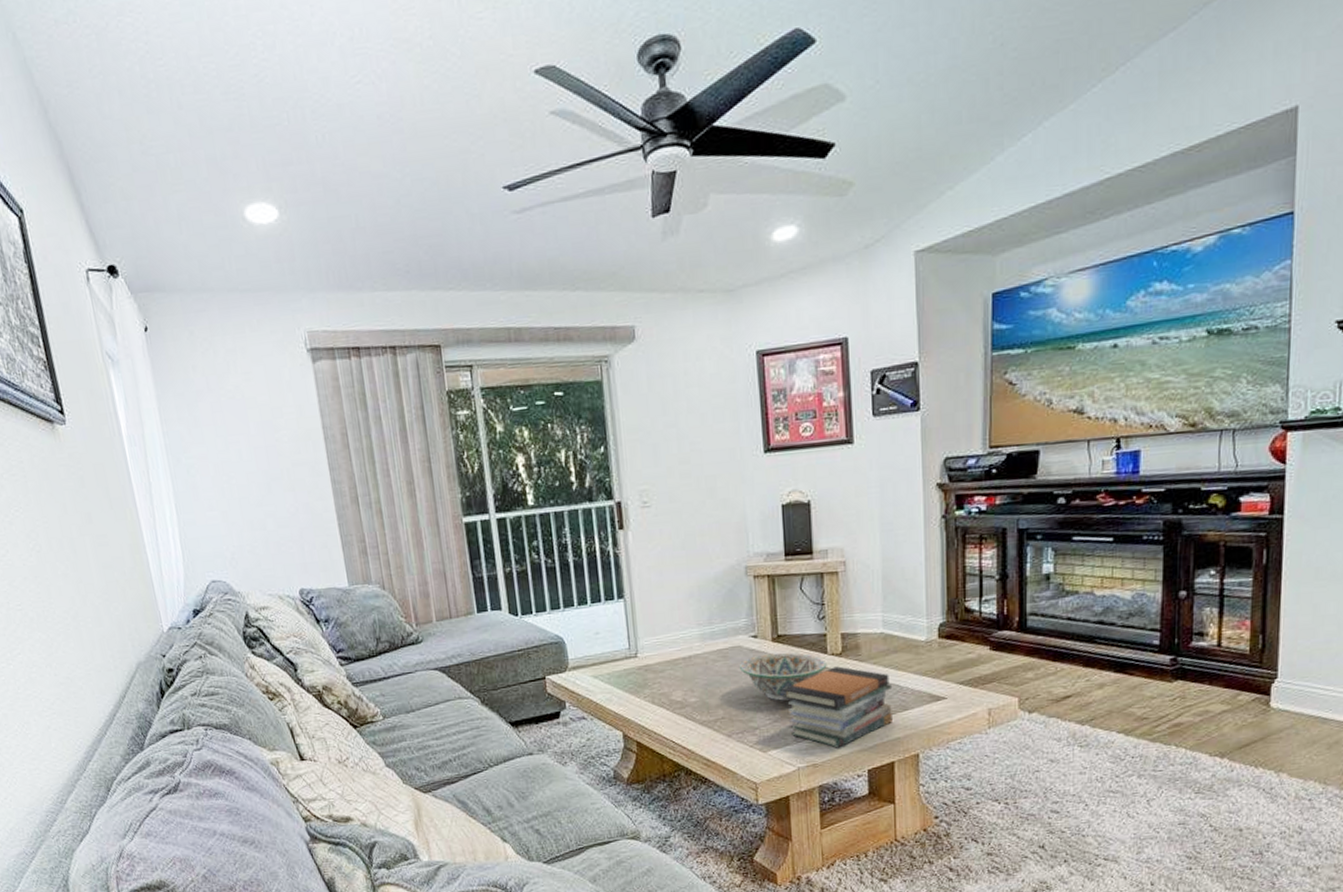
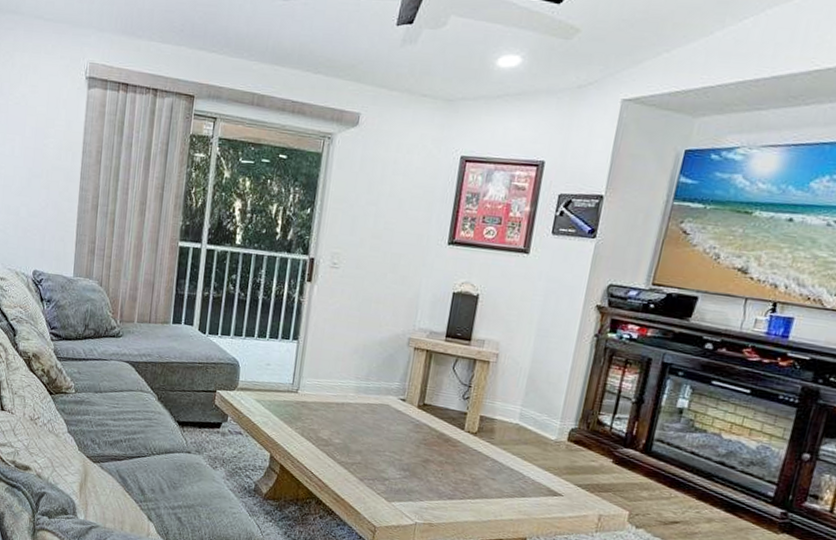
decorative bowl: present [740,652,827,701] -> none [384,416,462,462]
book stack: present [782,666,893,748] -> none [416,443,516,515]

